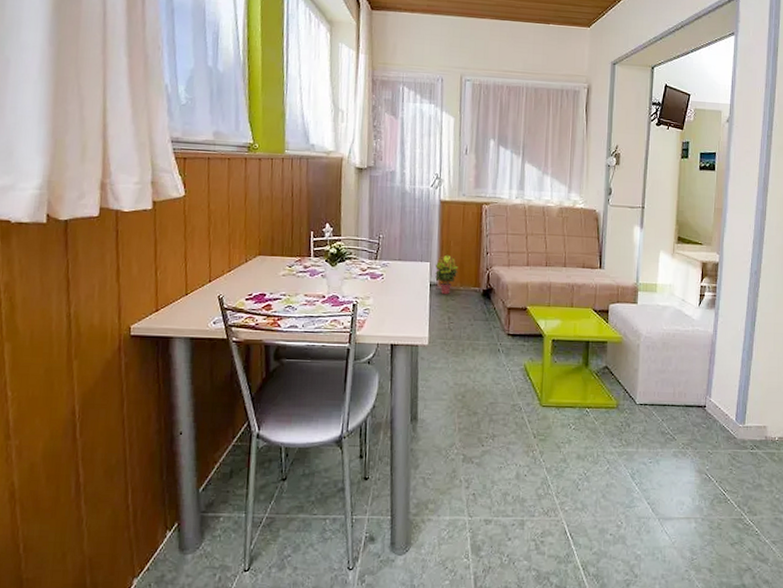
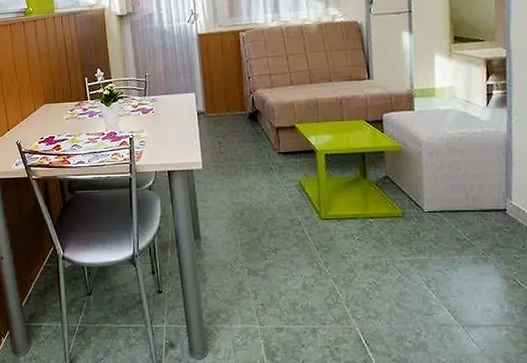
potted plant: present [434,254,459,295] -> none [200,83,223,122]

